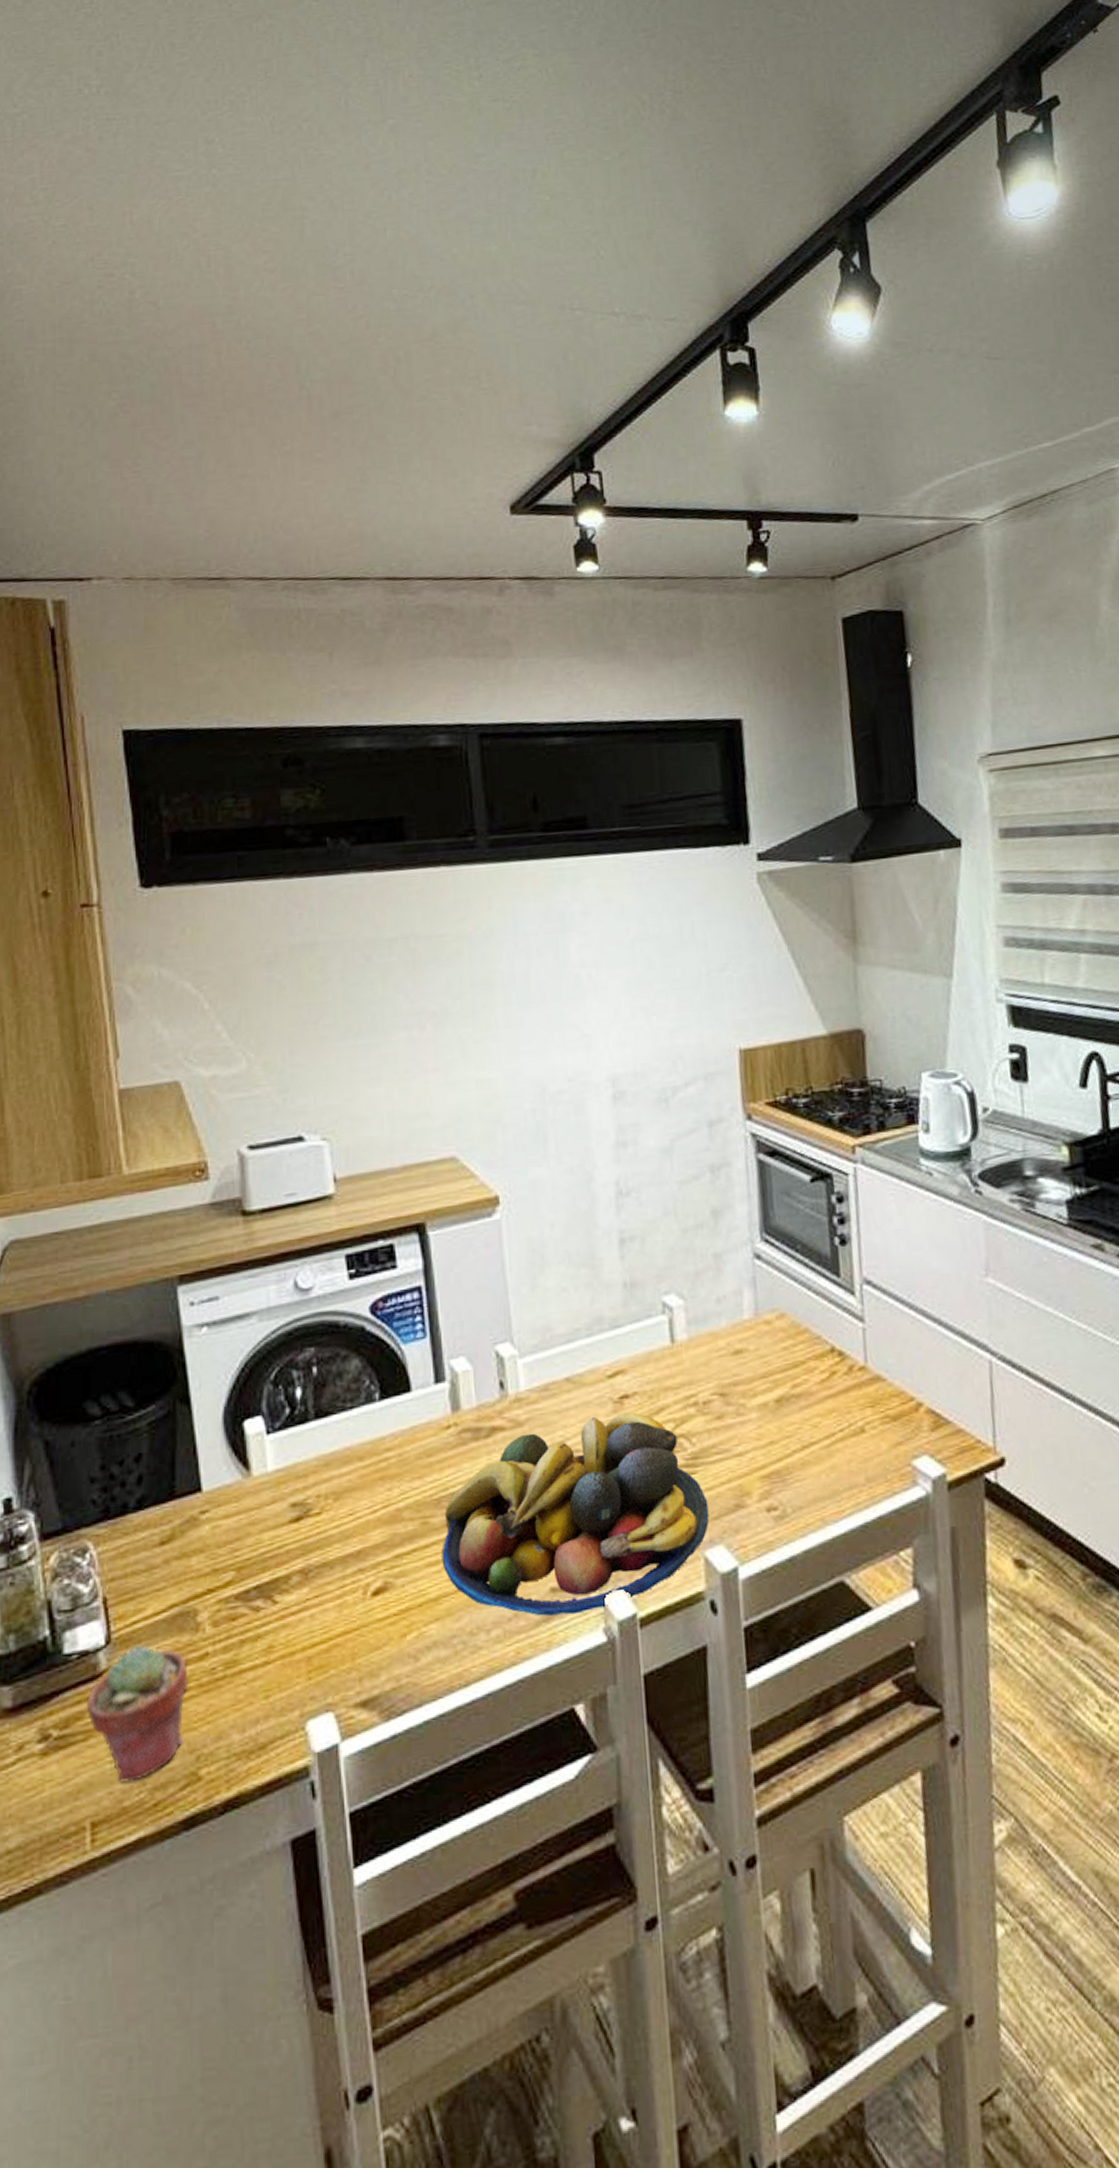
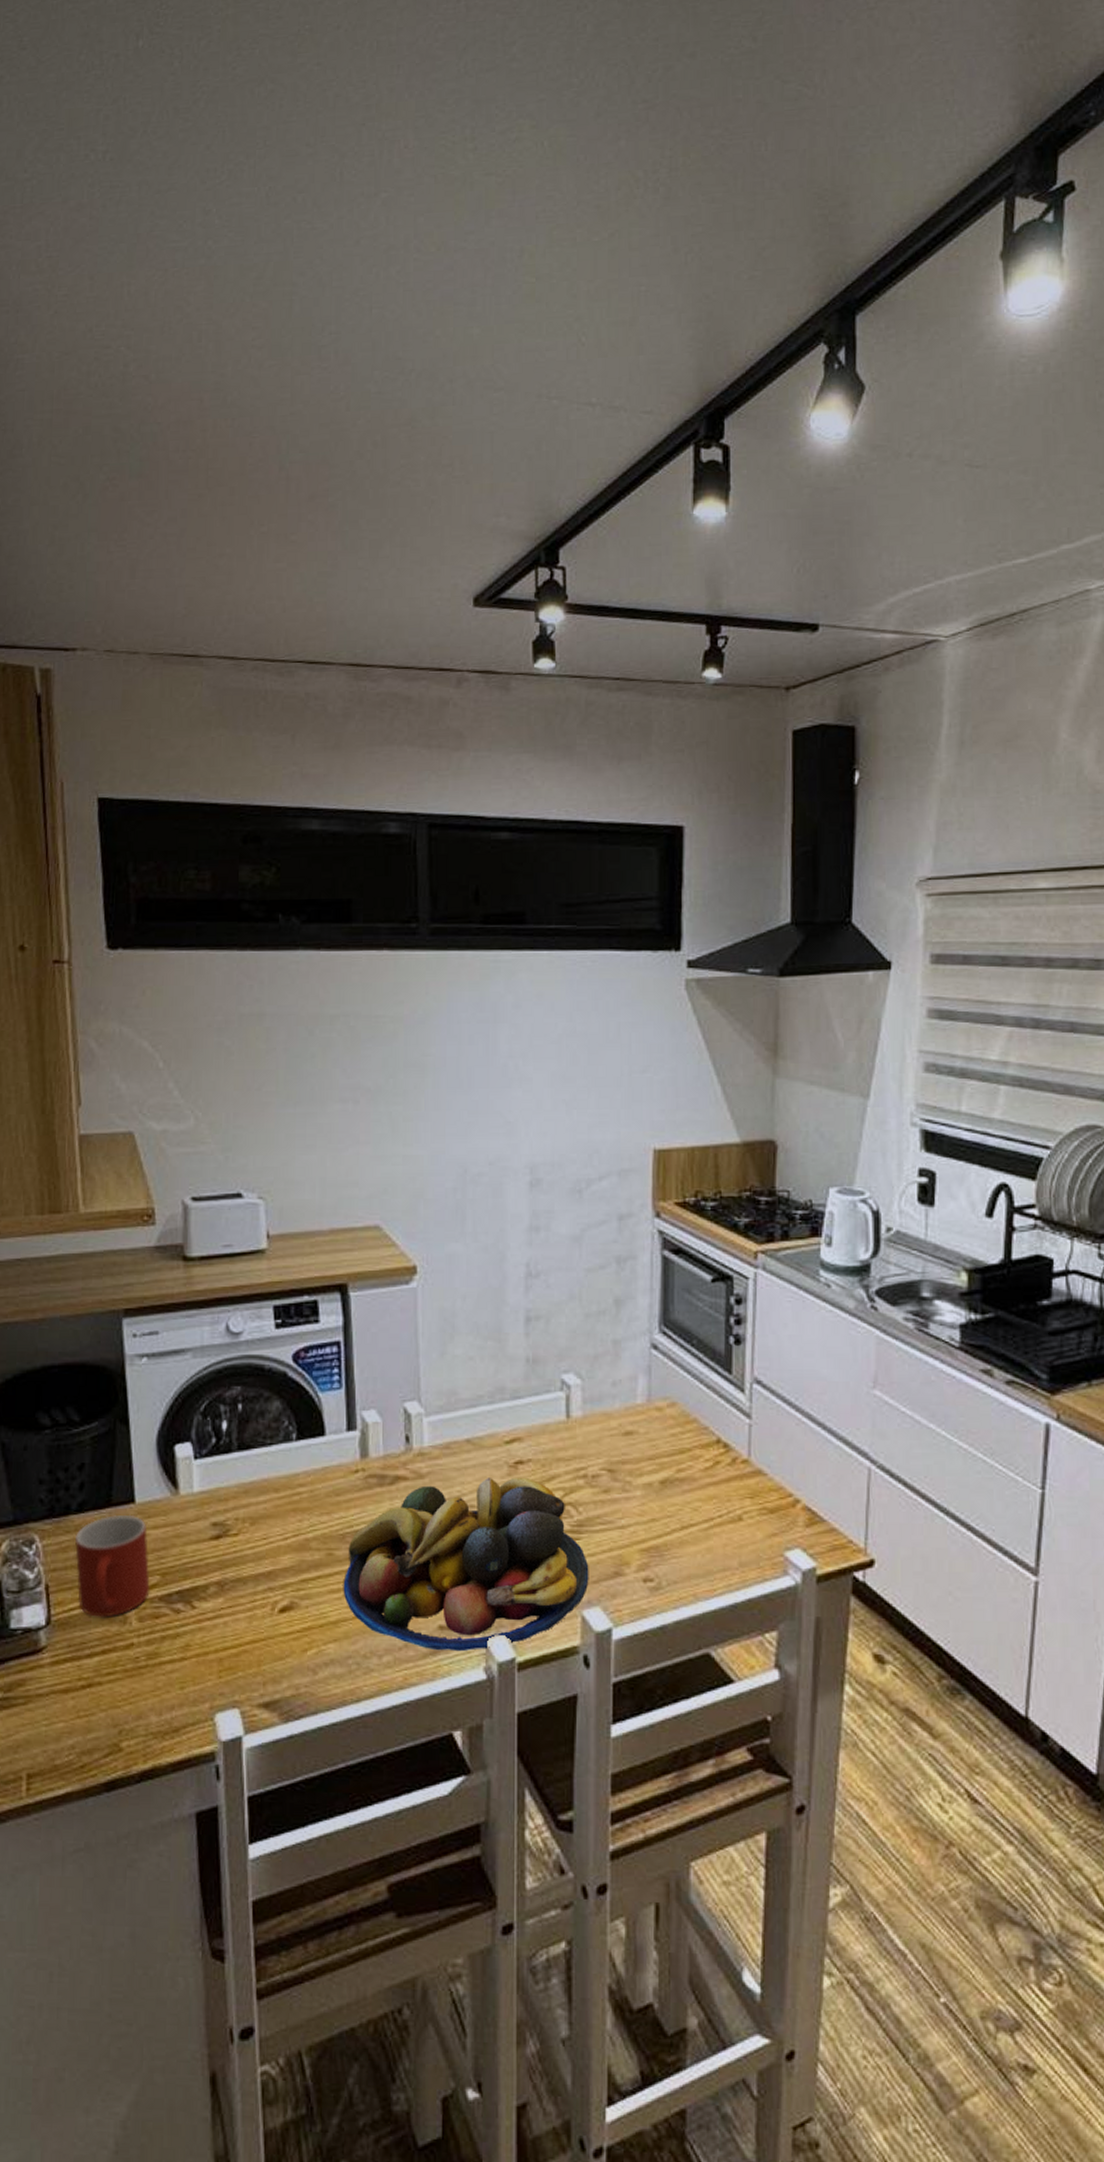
potted succulent: present [86,1645,189,1783] -> none [27,1629,116,1745]
mug: none [135,1505,224,1628] -> present [75,1514,150,1617]

